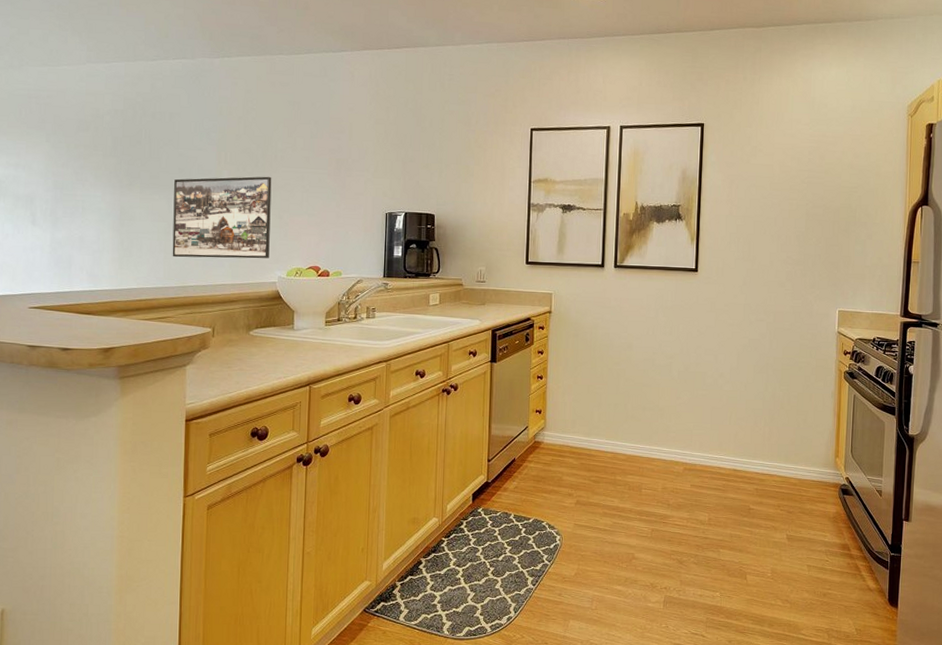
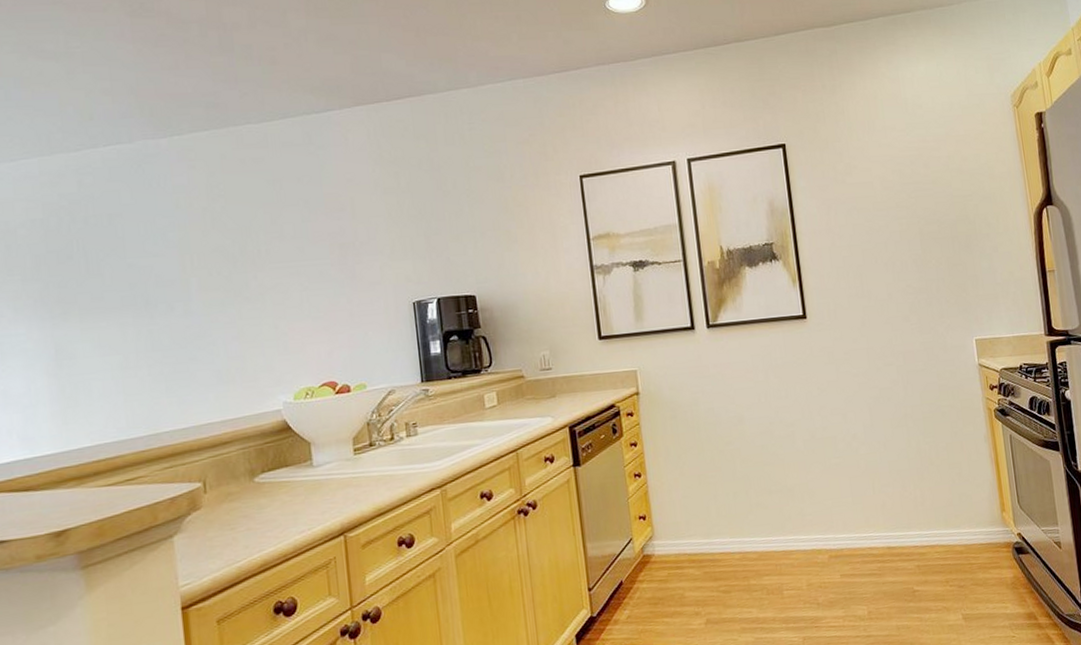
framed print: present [172,176,272,259] -> none [125,277,268,399]

